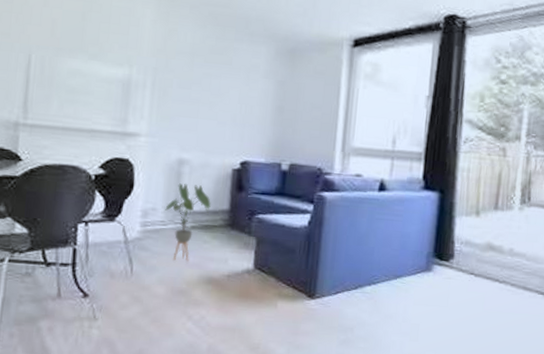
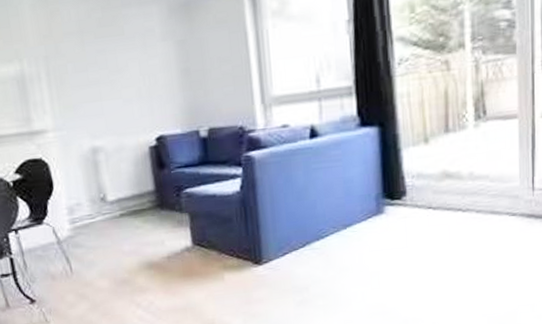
house plant: present [165,183,211,262] -> none [89,170,135,252]

